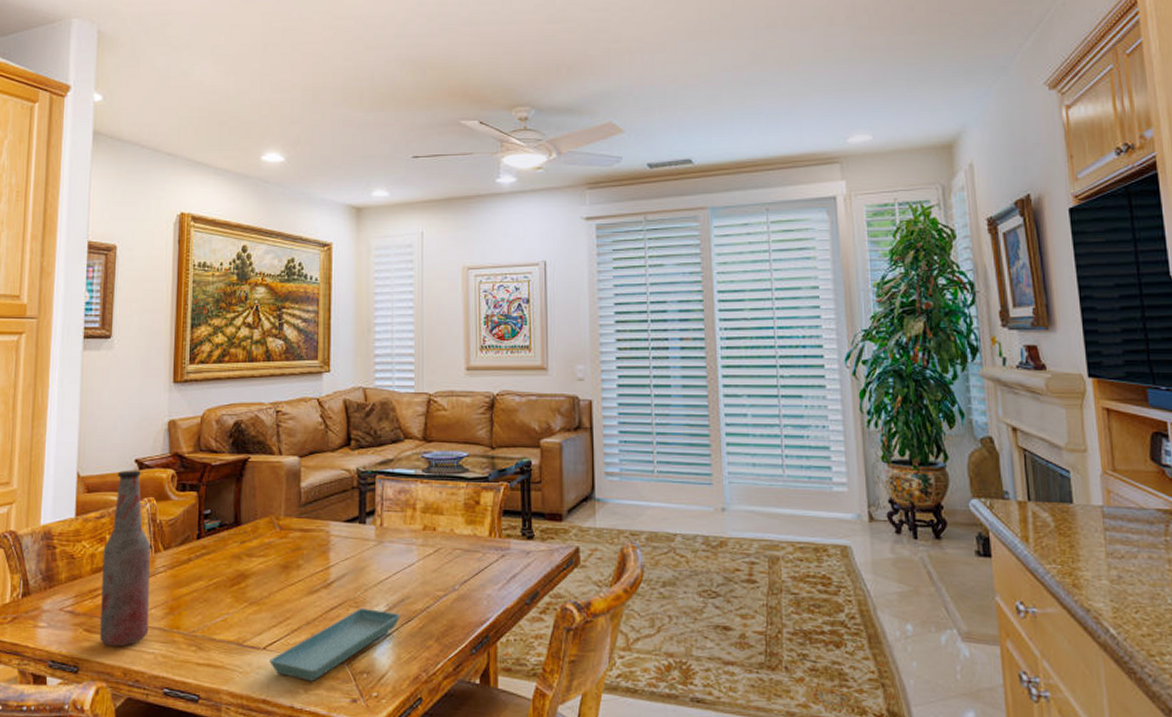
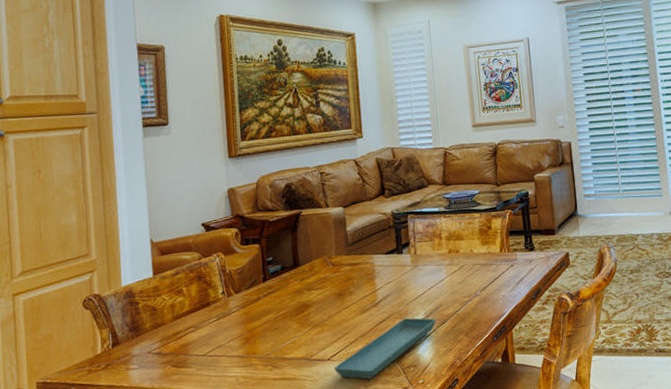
bottle: present [100,470,150,648] -> none [181,232,229,376]

